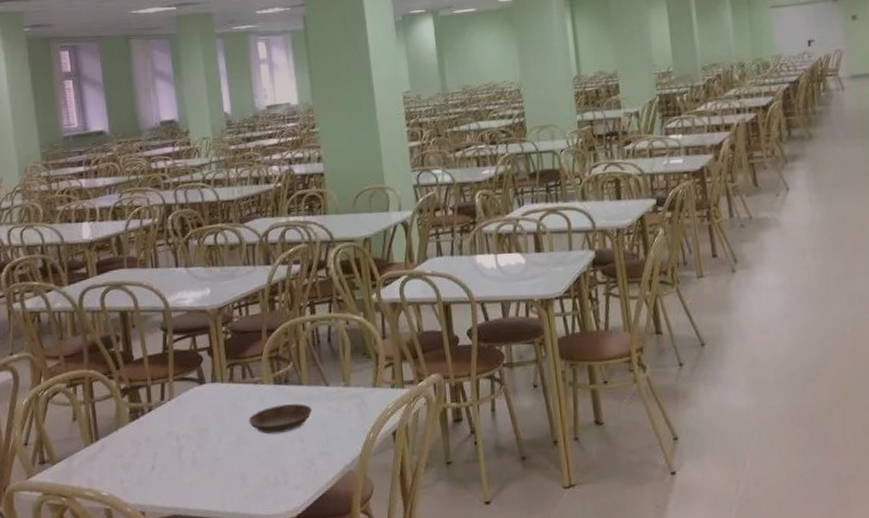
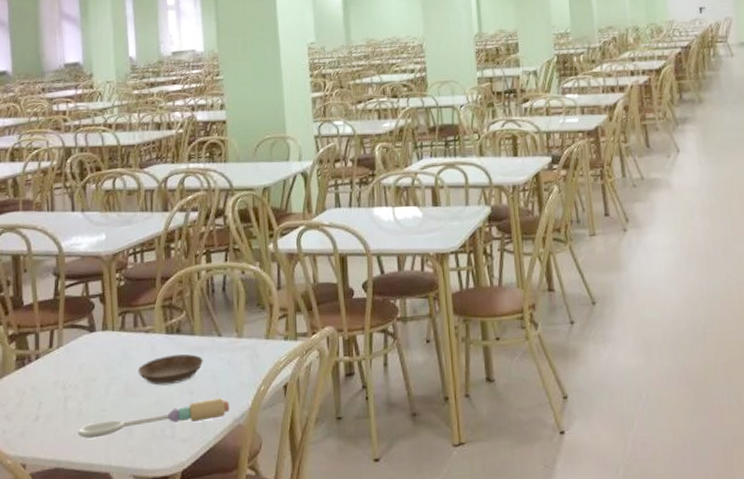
spoon: none [193,444,340,486] -> present [78,397,230,438]

